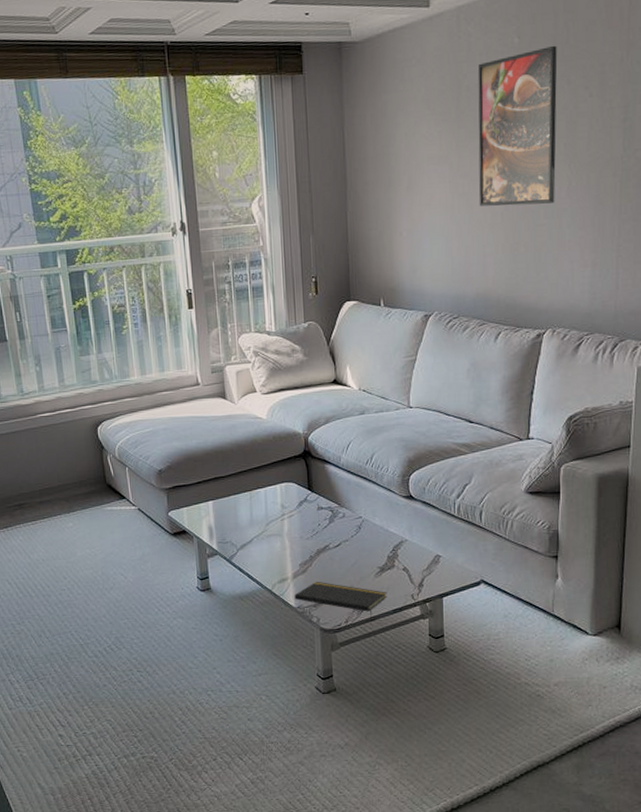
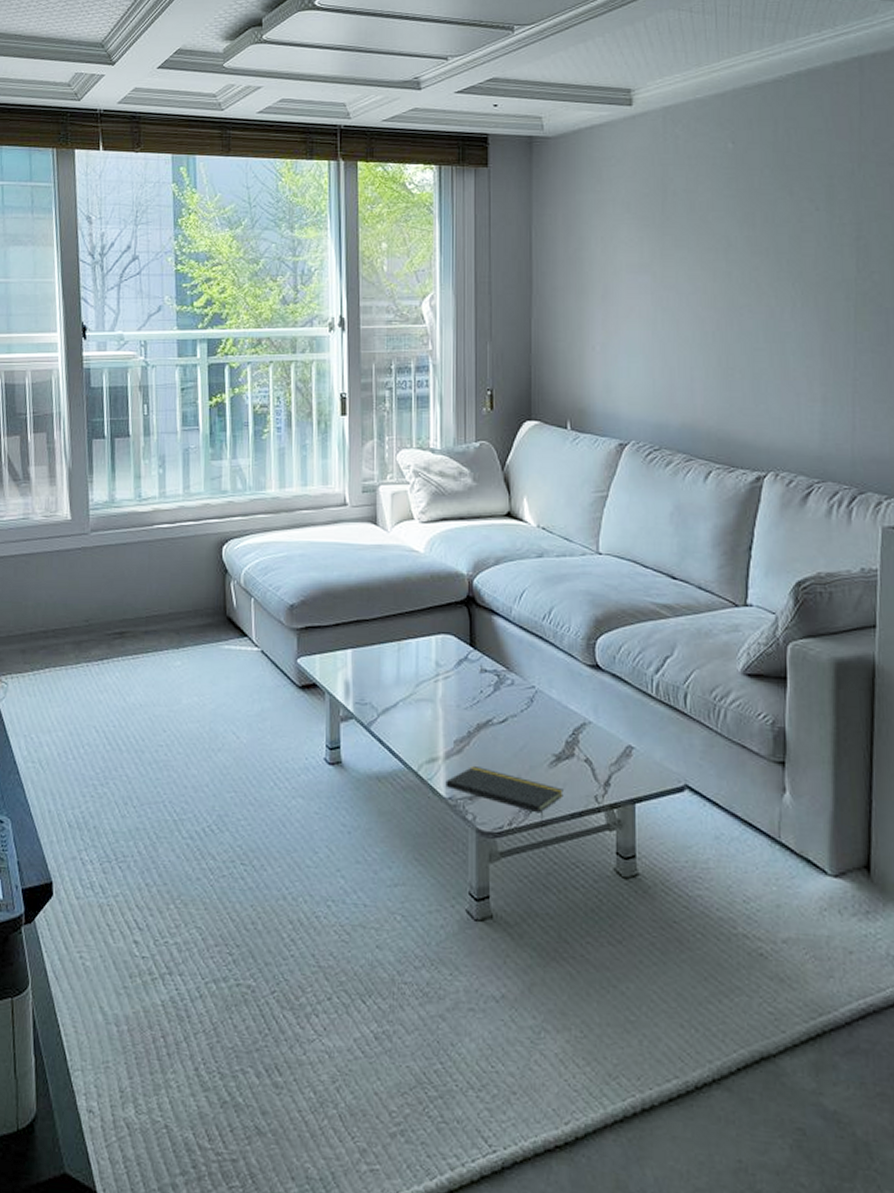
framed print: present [477,45,558,206] -> none [686,153,778,325]

